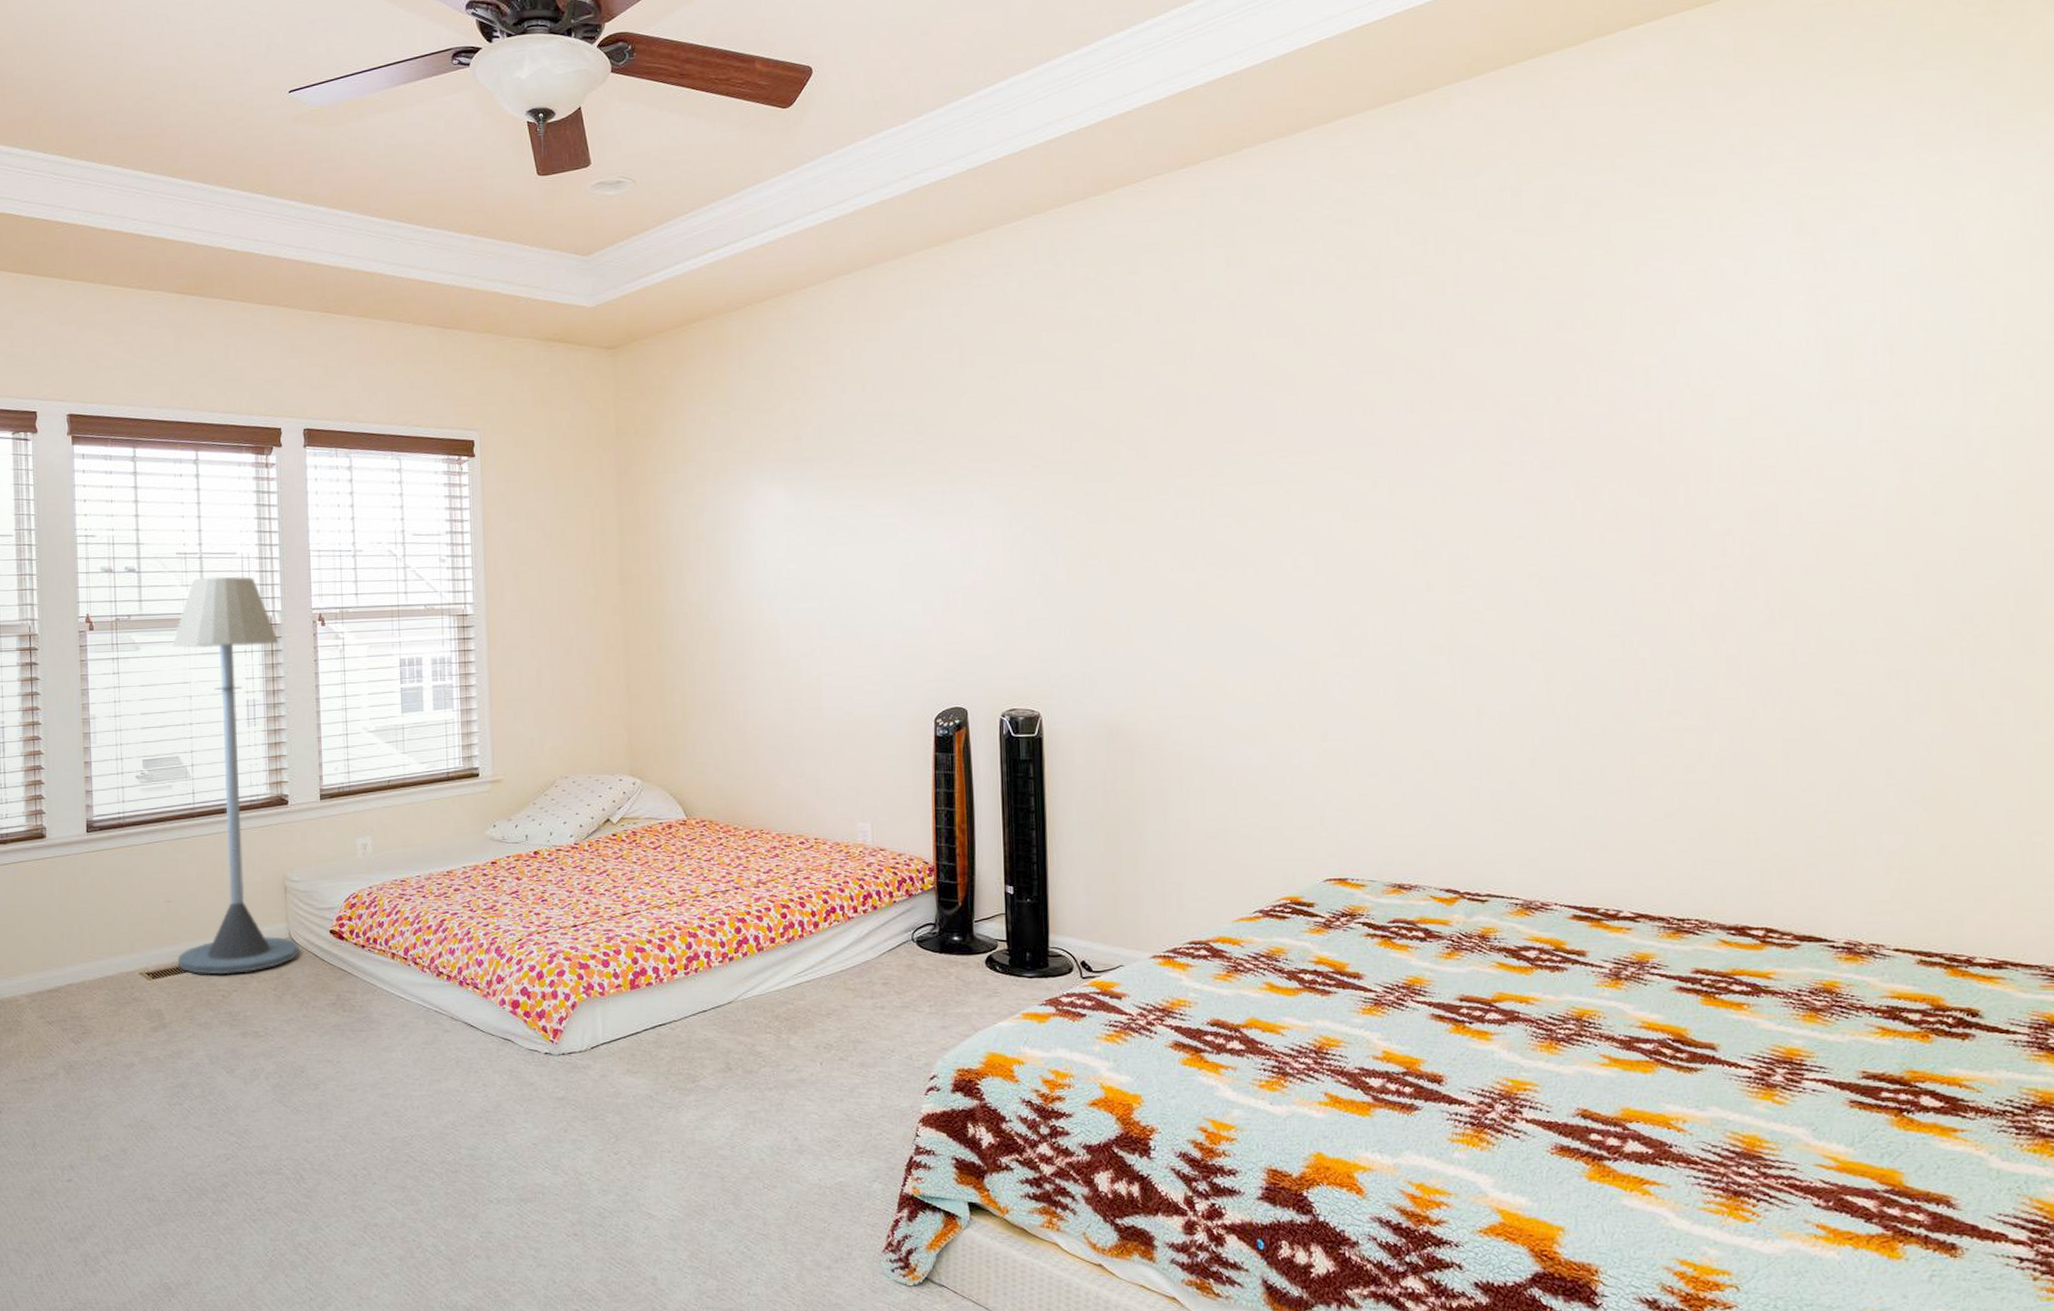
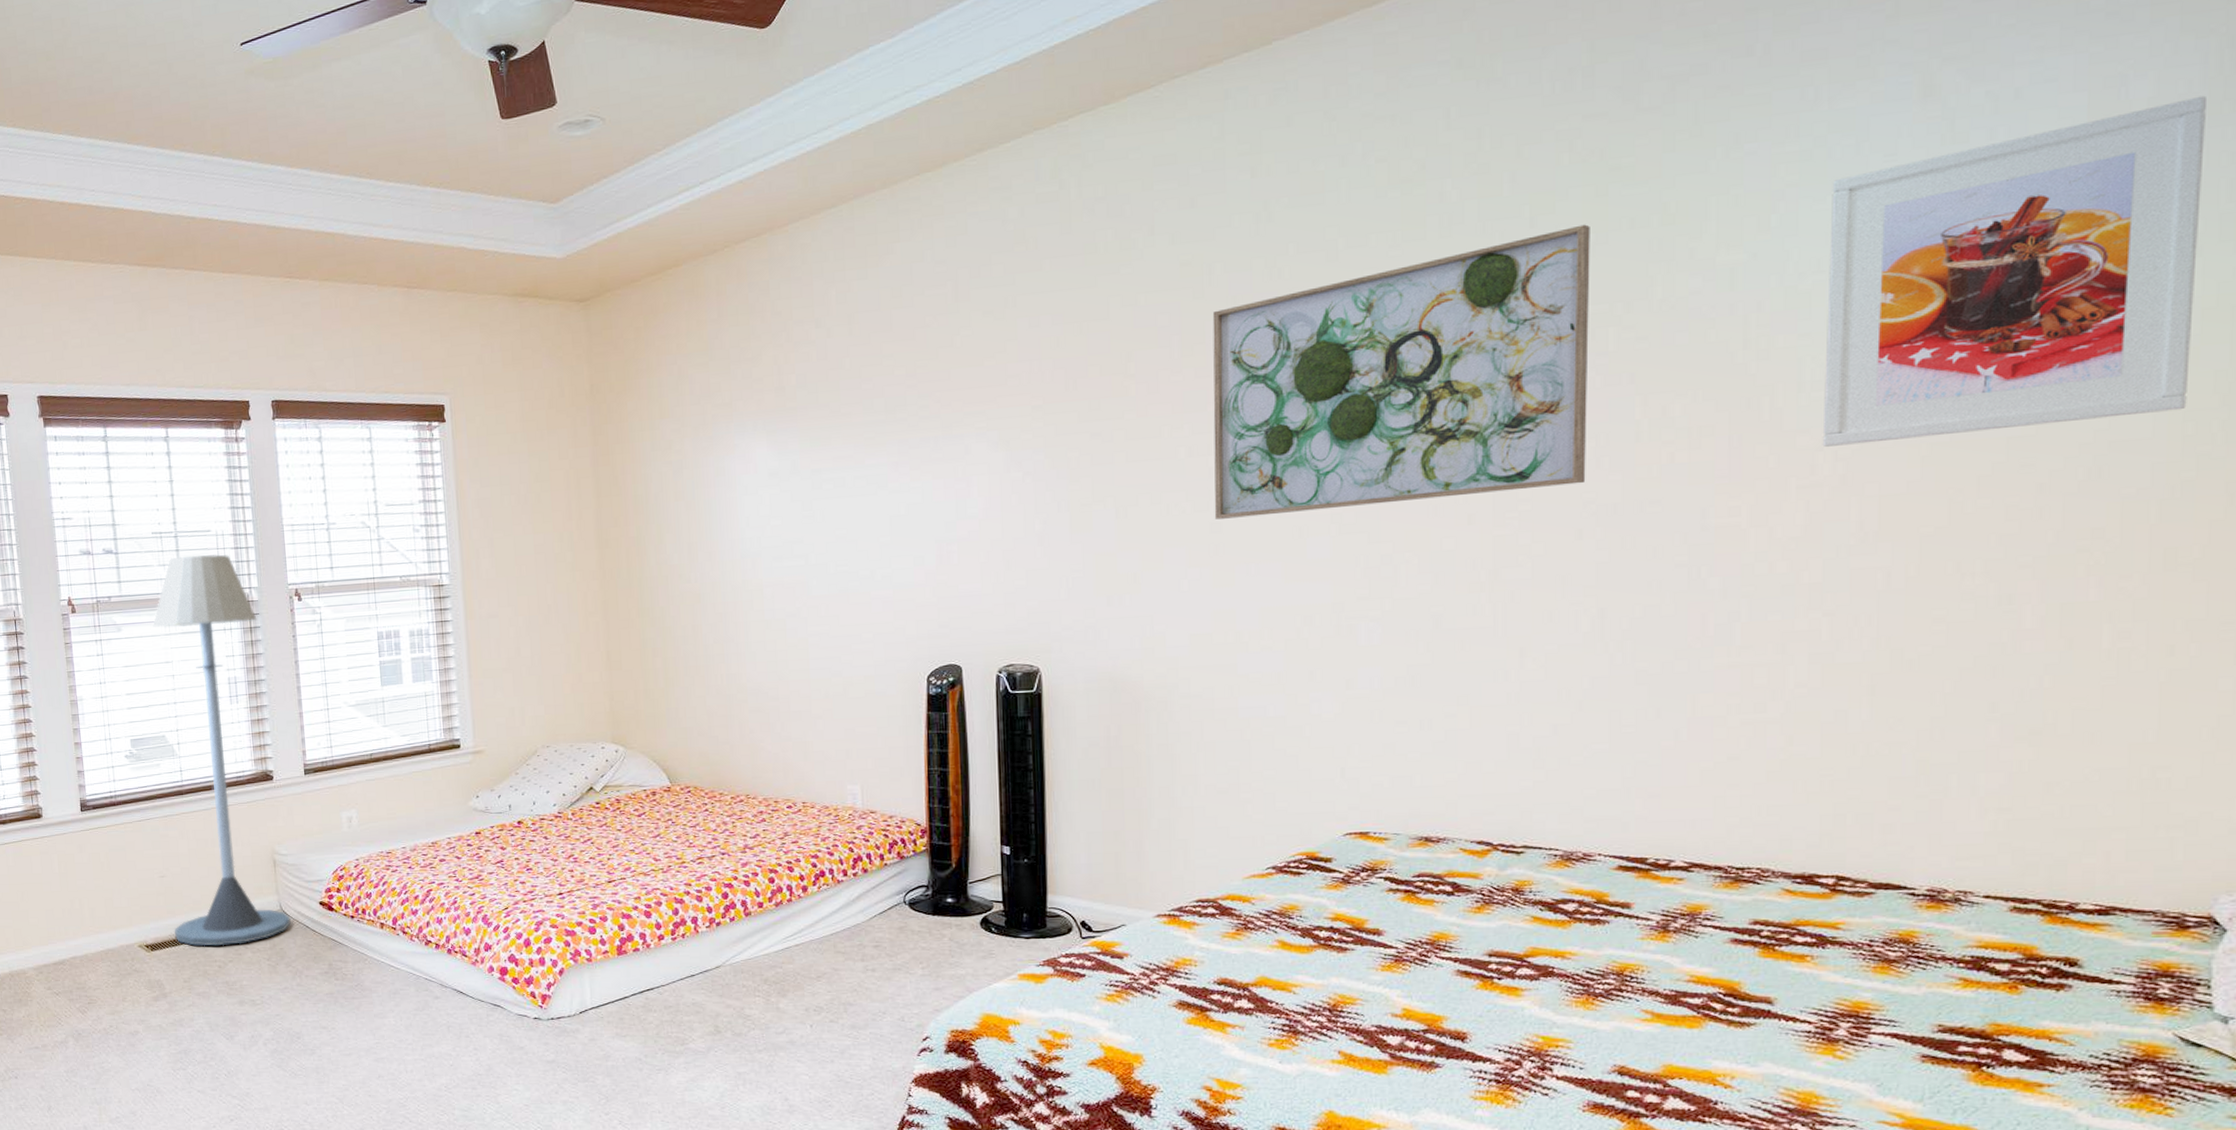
wall art: none [1194,324,1529,578] -> present [1212,224,1590,520]
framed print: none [1726,242,2032,532] -> present [1822,95,2206,447]

